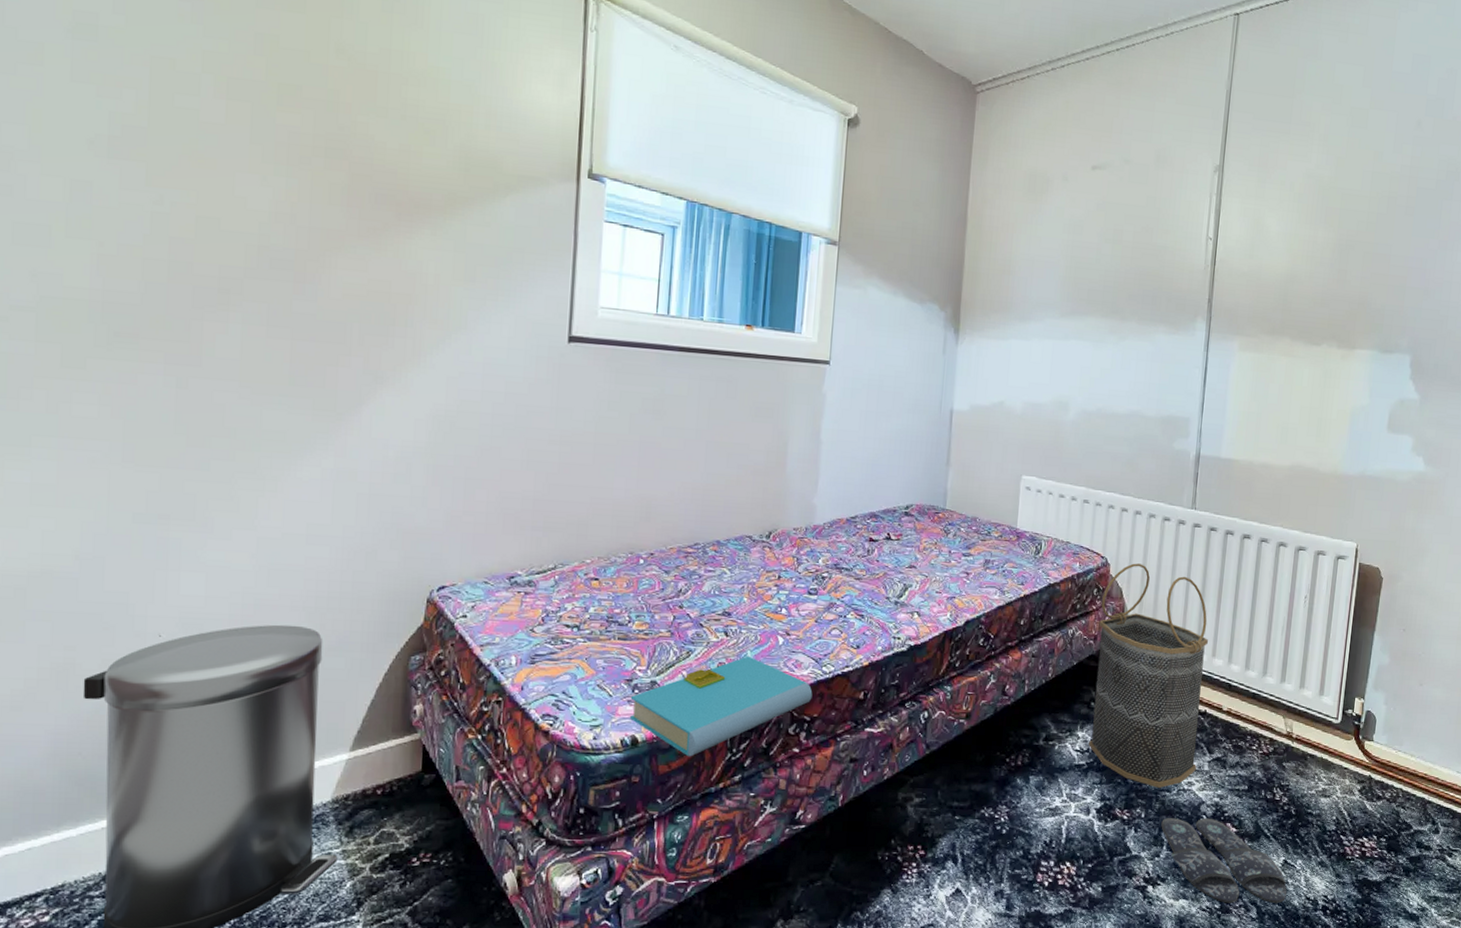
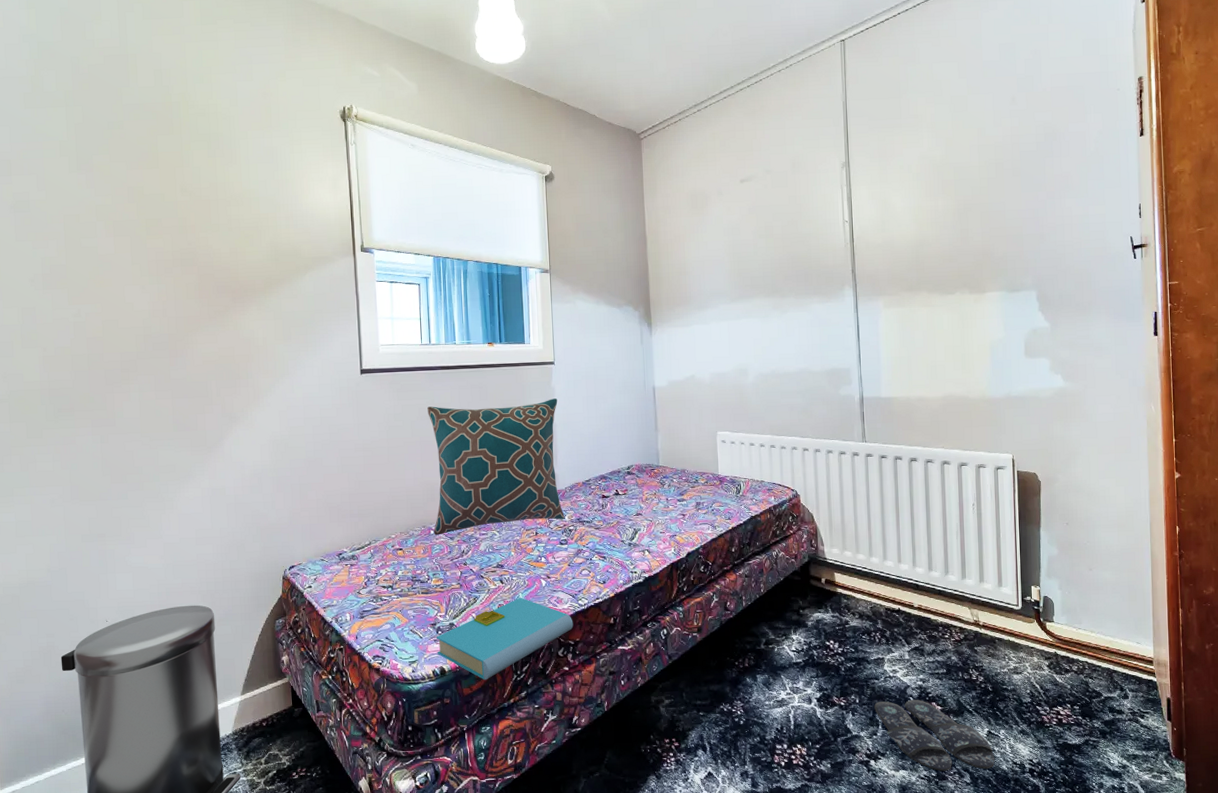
pillow: none [643,397,828,566] -> present [427,398,564,536]
basket: present [1089,563,1208,788] -> none [797,492,898,677]

